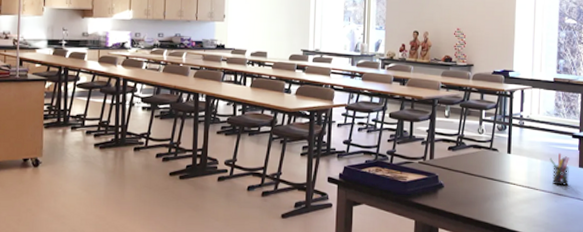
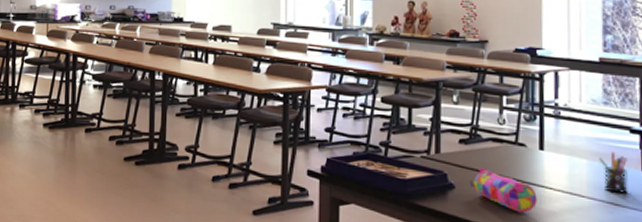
pencil case: none [454,169,504,205] -> present [469,167,537,213]

